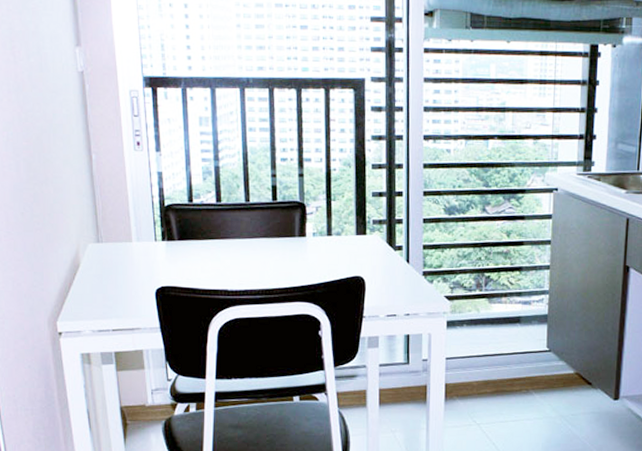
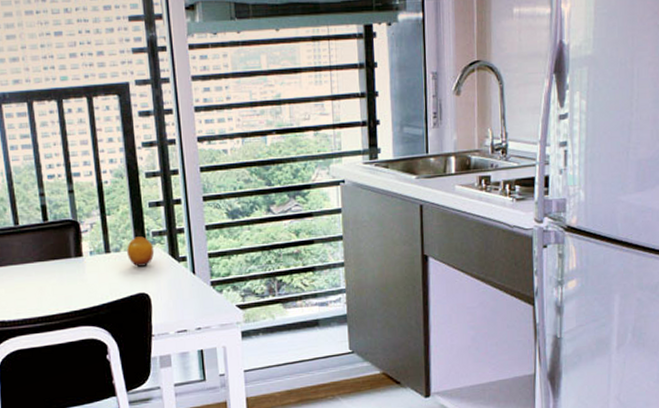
fruit: none [348,223,373,252] -> present [127,236,155,267]

